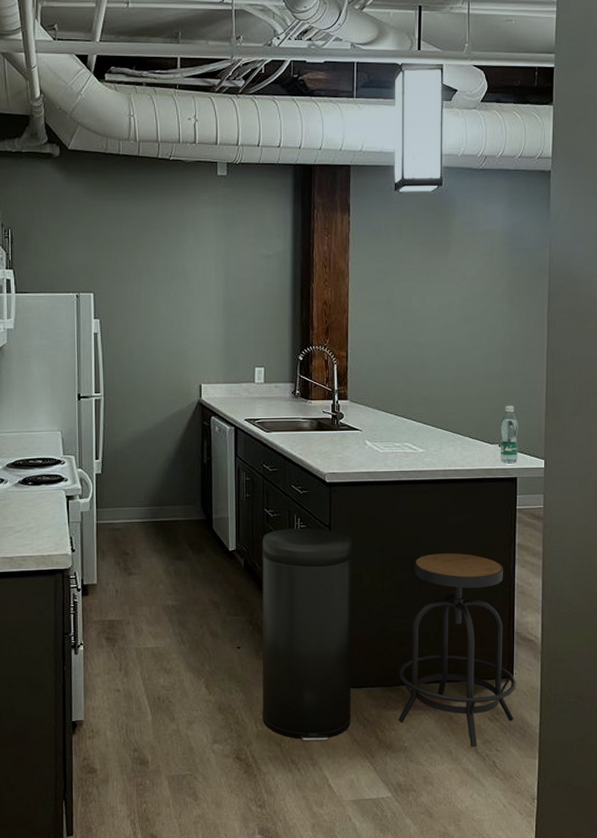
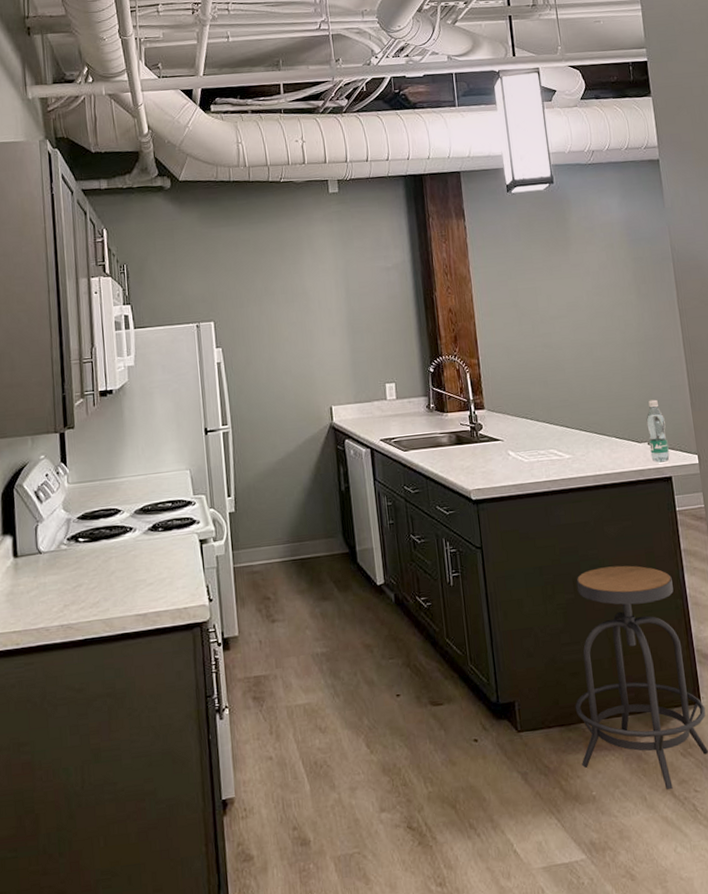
pedal bin: present [261,527,353,742] -> none [411,551,530,801]

